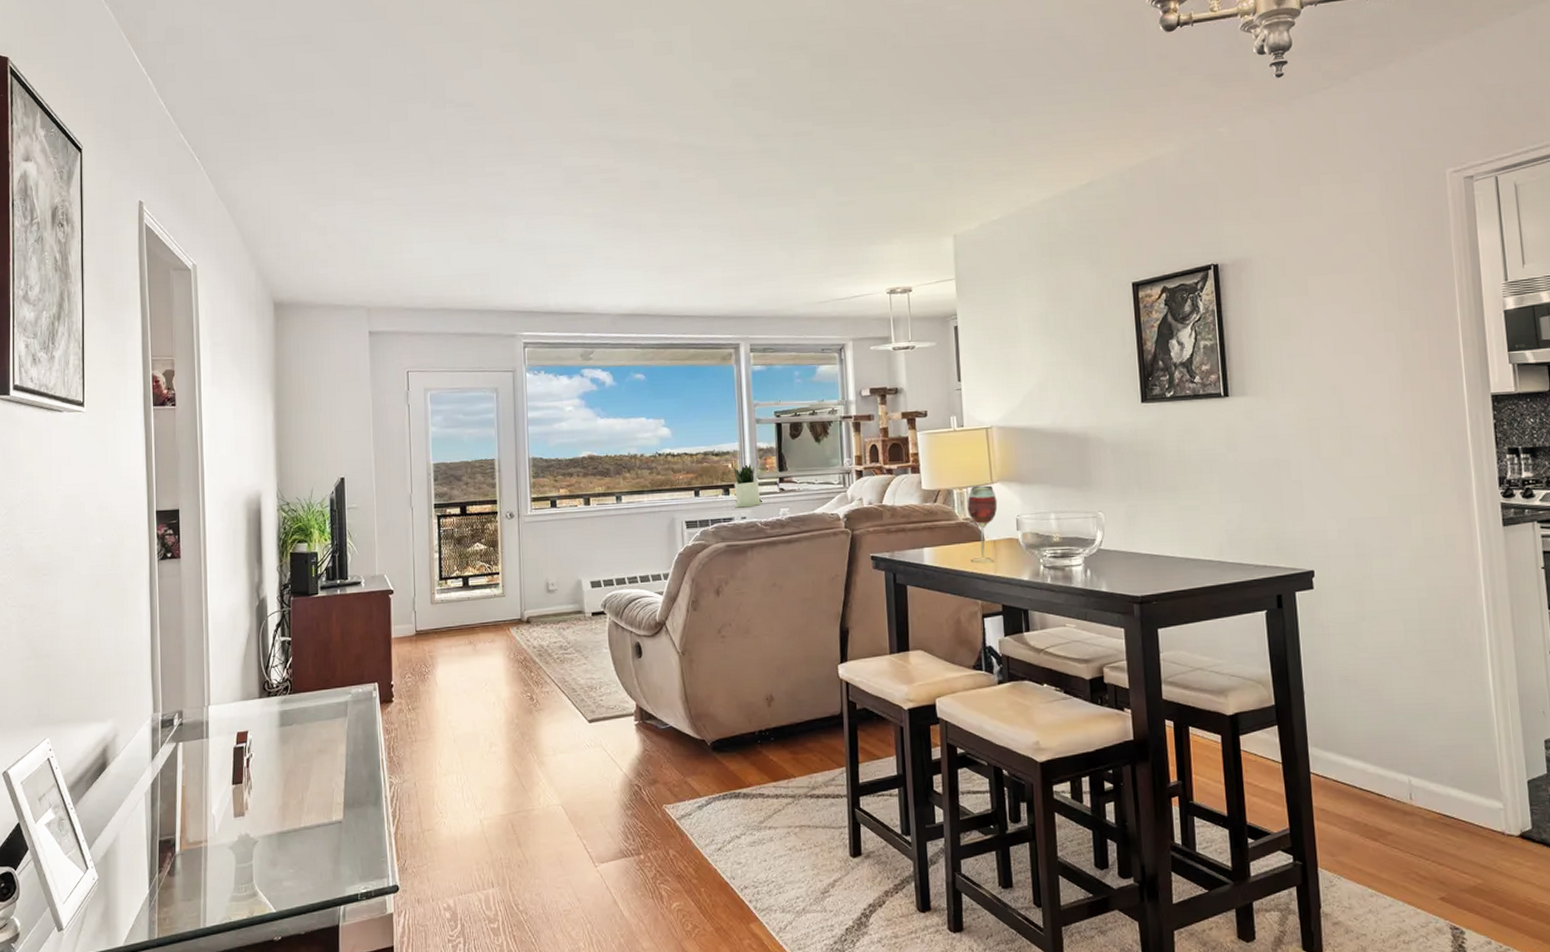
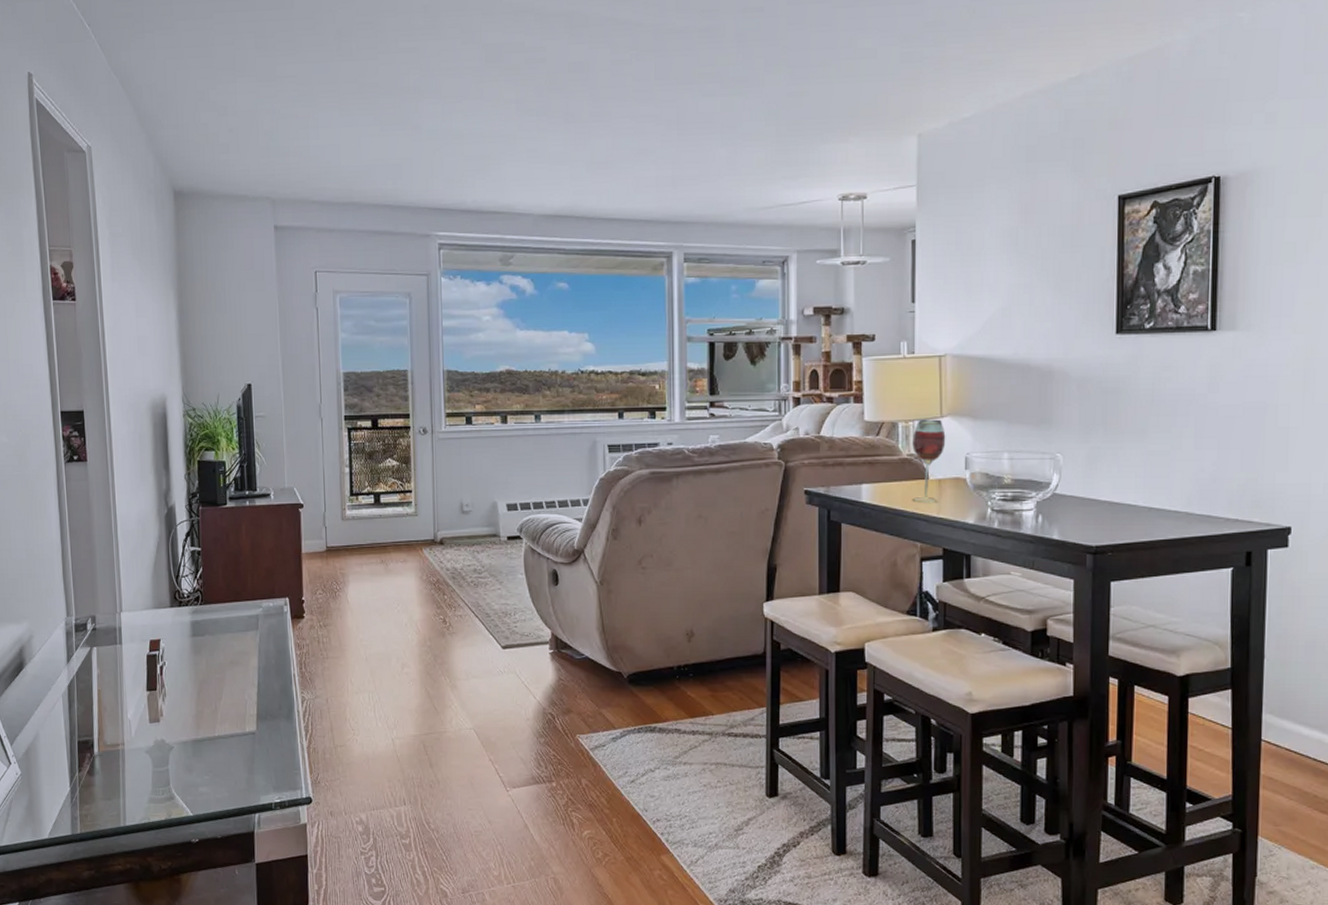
planter: present [733,464,763,509] -> none [660,386,692,434]

